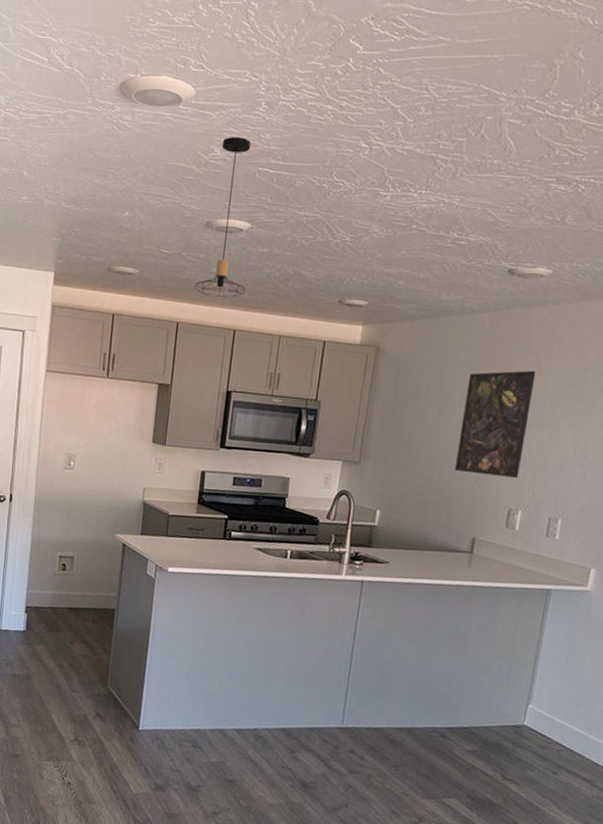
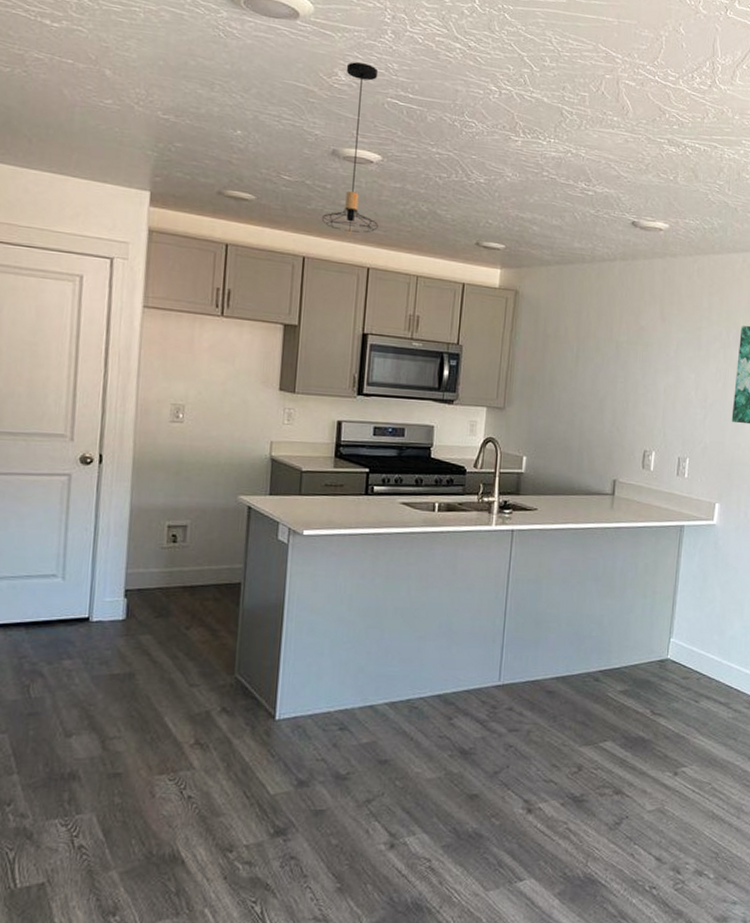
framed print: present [454,370,536,479] -> none [593,318,660,422]

